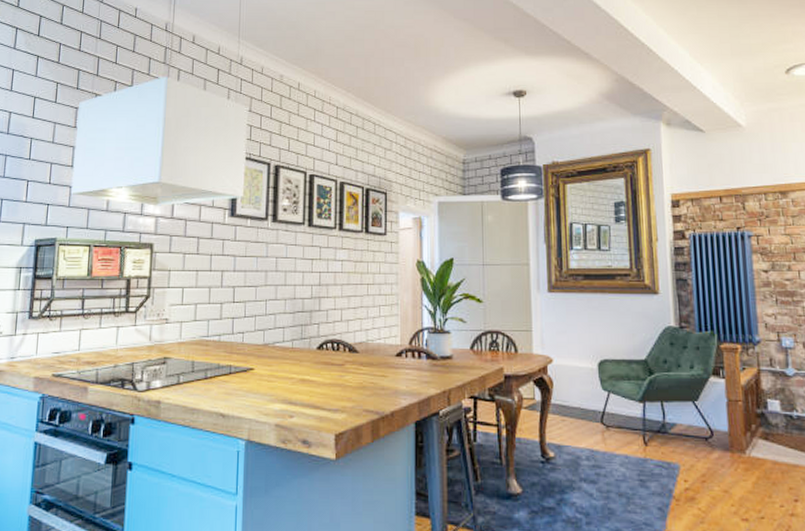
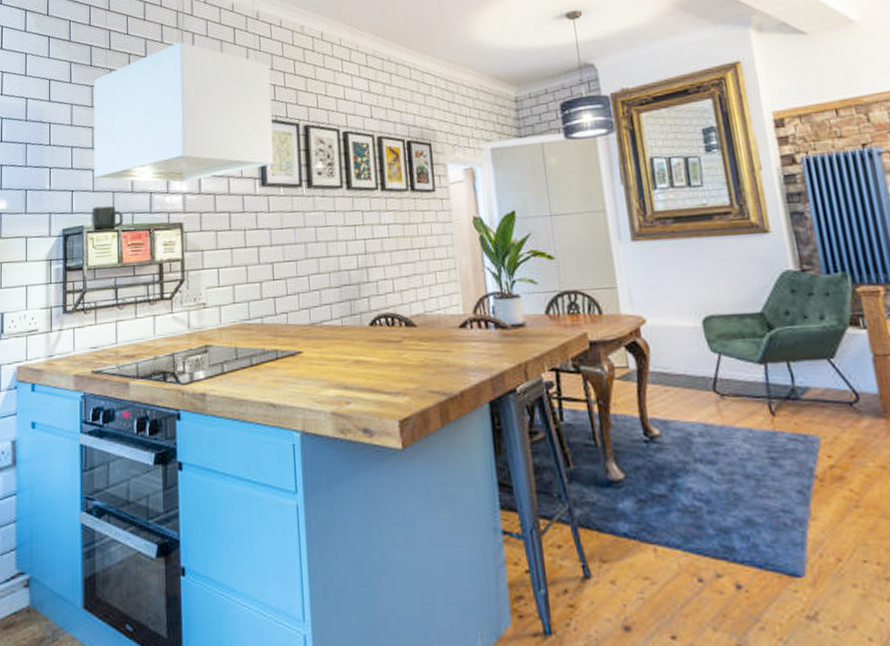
mug: none [64,221,96,245] -> present [92,205,123,232]

